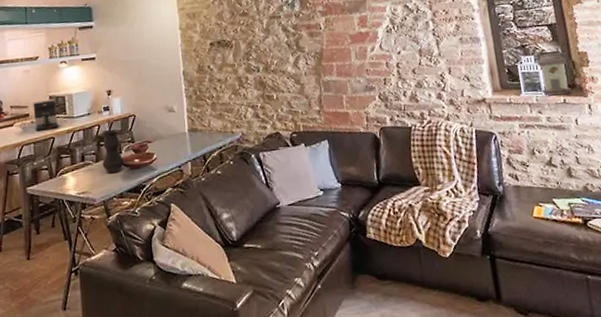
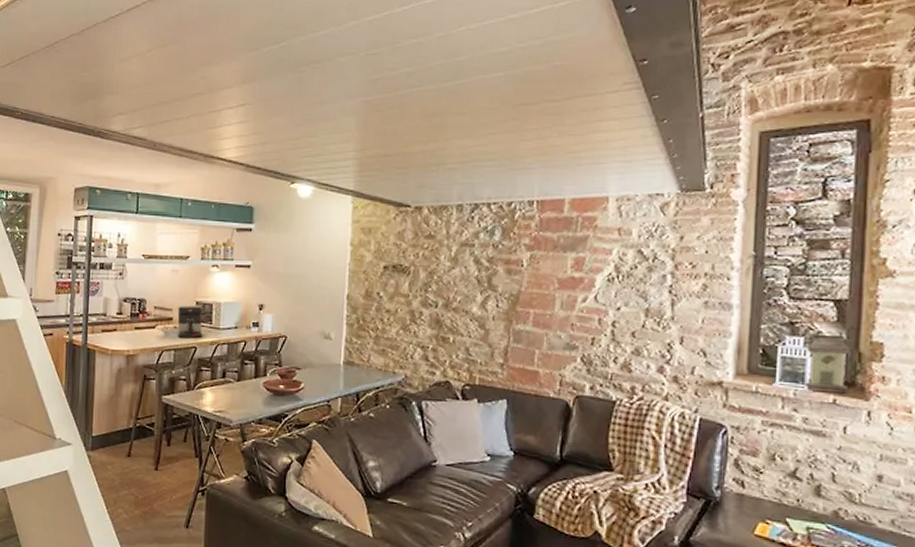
vase: present [101,128,125,174] -> none [244,347,268,397]

